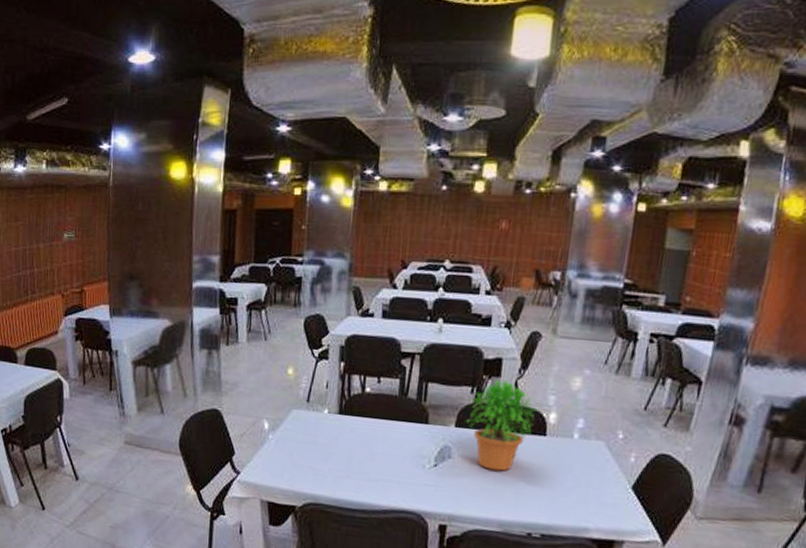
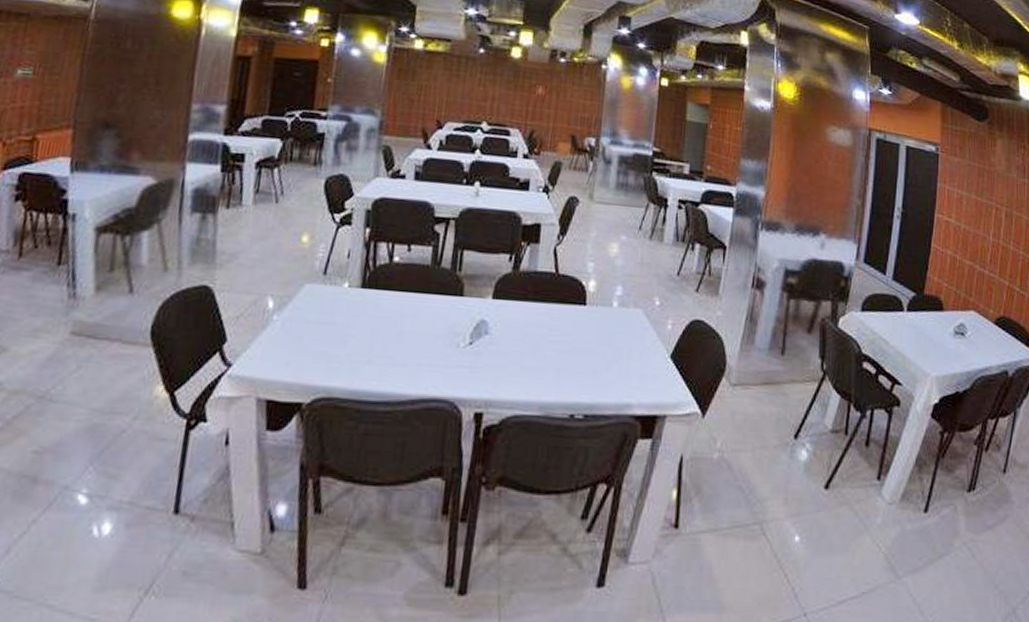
potted plant: present [466,379,540,471] -> none [504,246,579,346]

